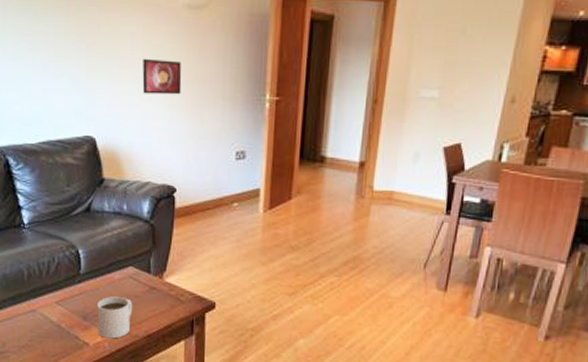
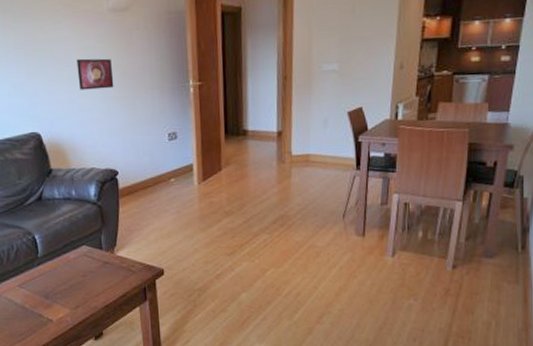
mug: present [97,296,133,339] -> none [57,274,90,313]

